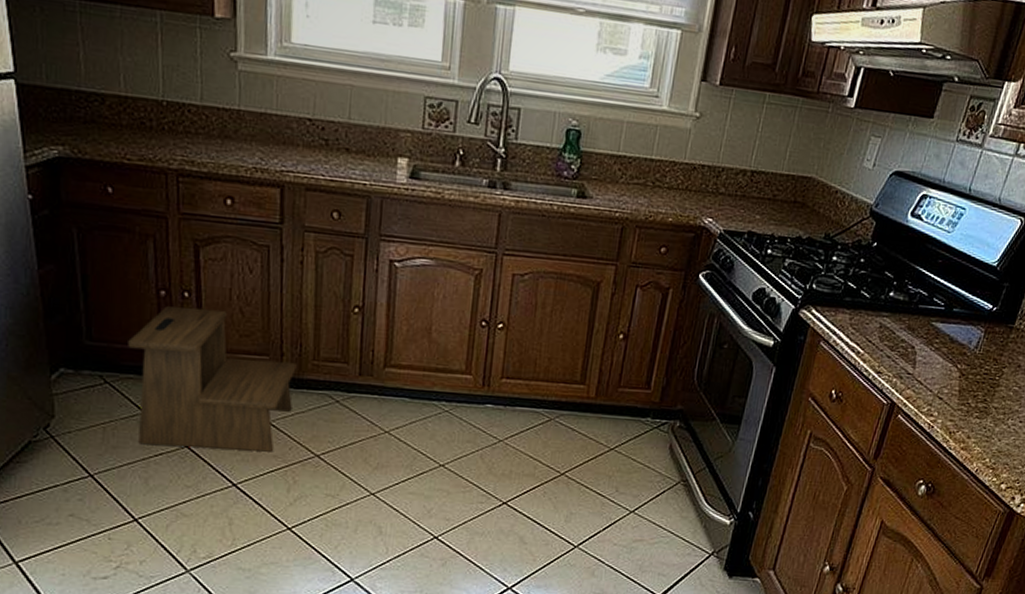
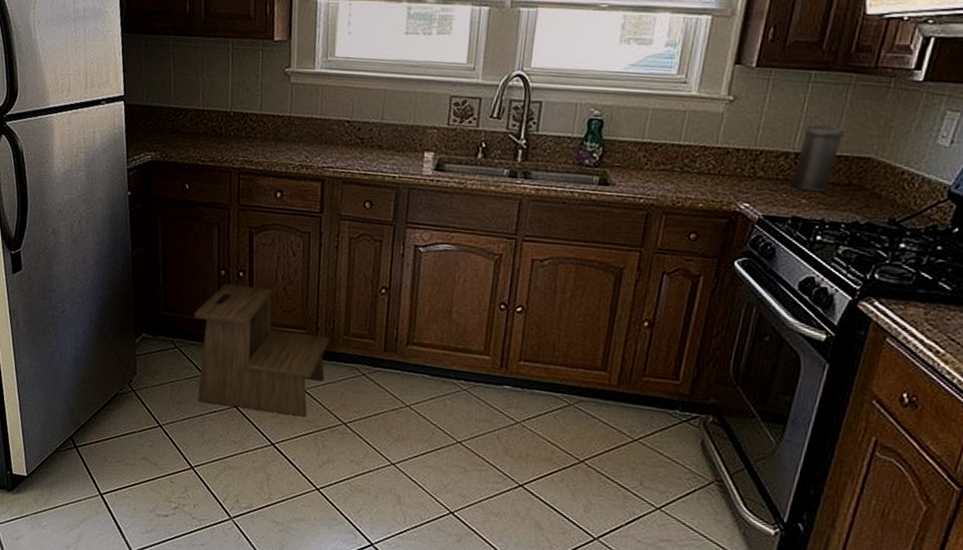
canister: none [747,144,791,209] -> present [790,125,843,193]

